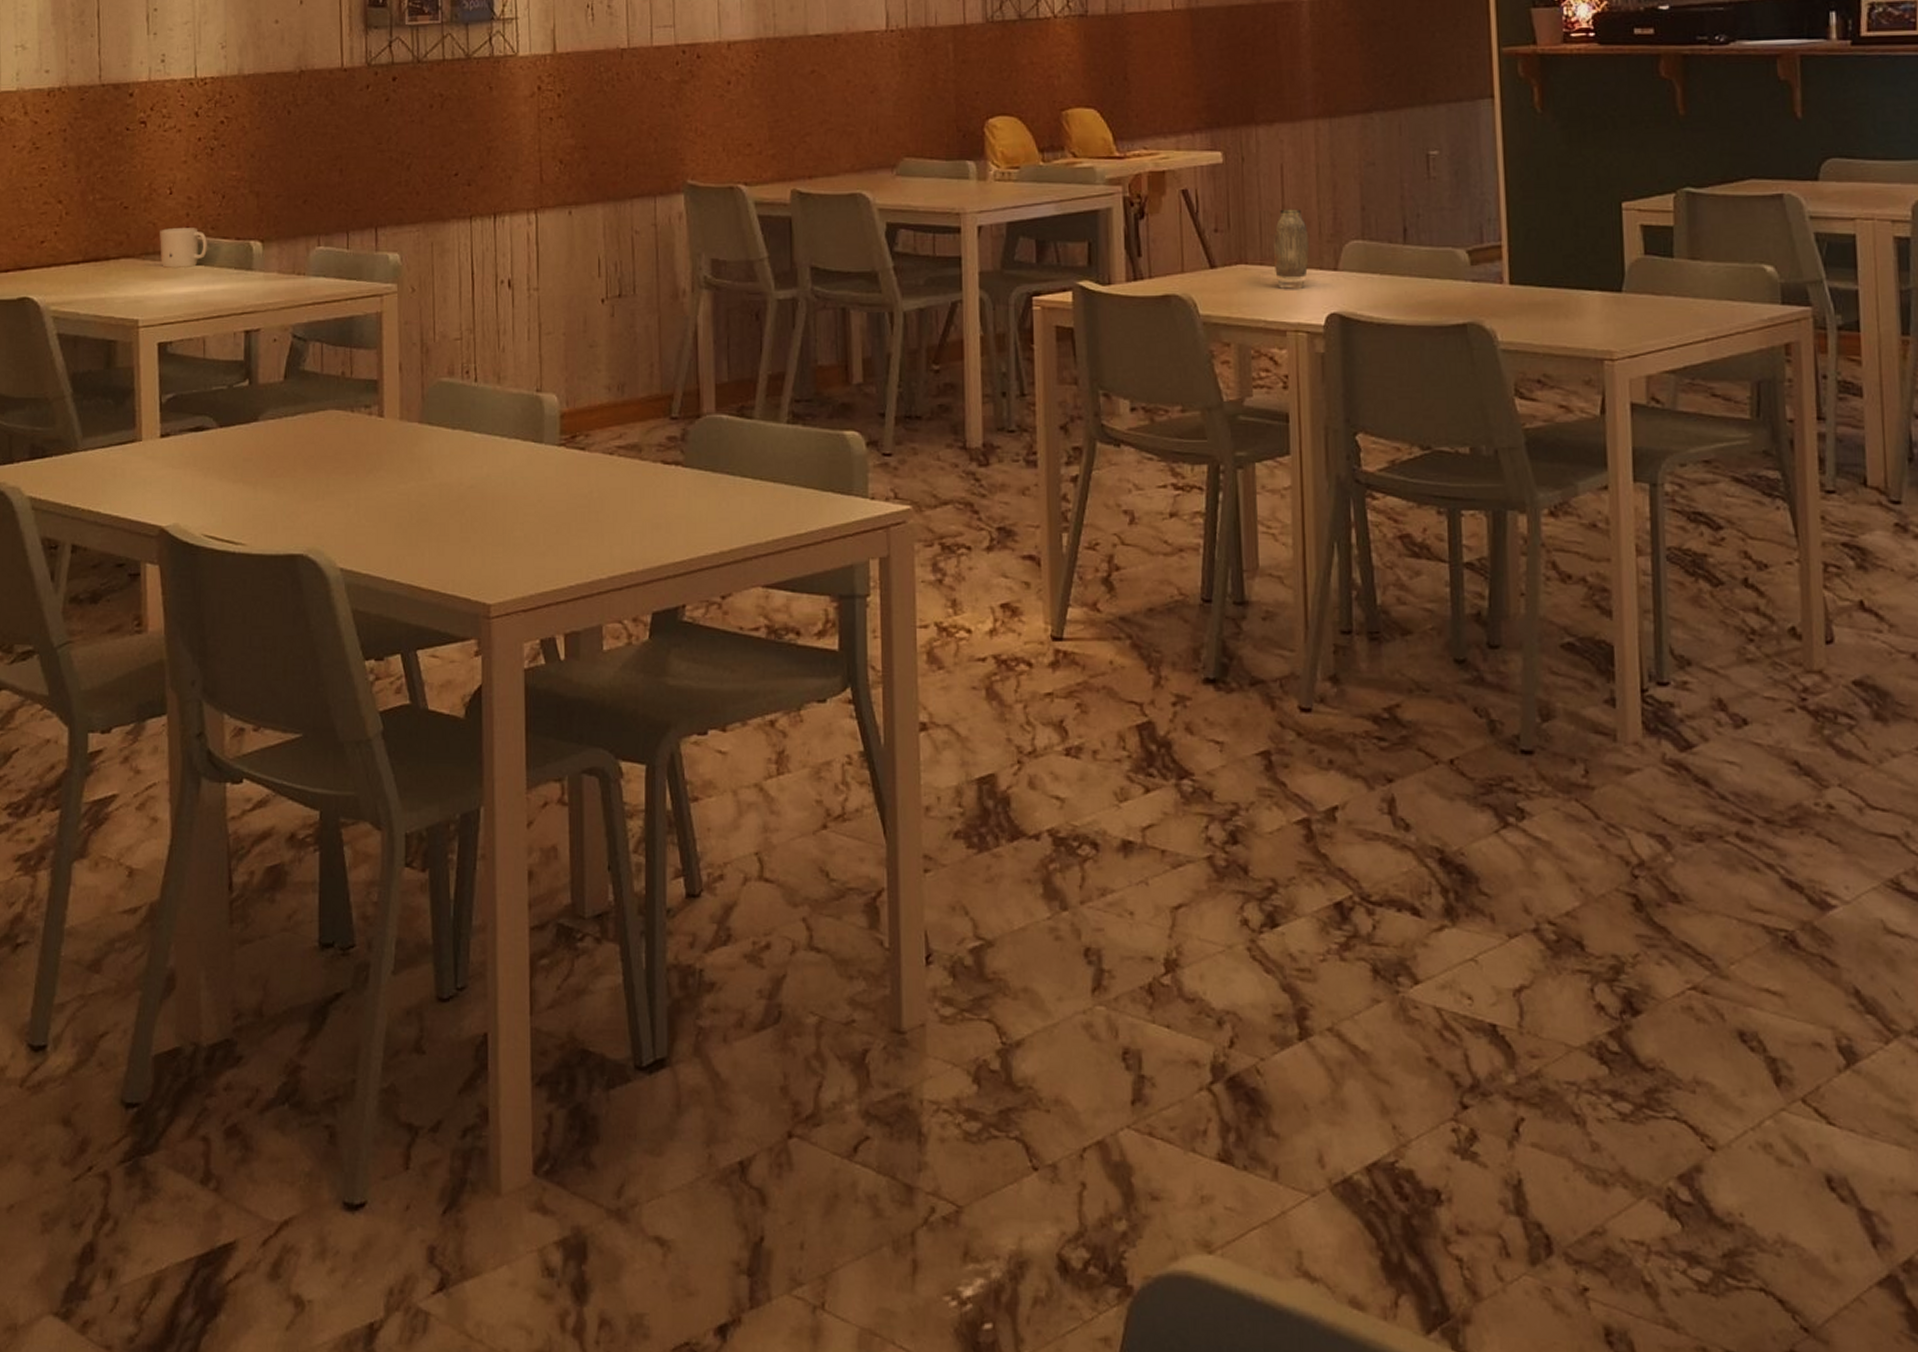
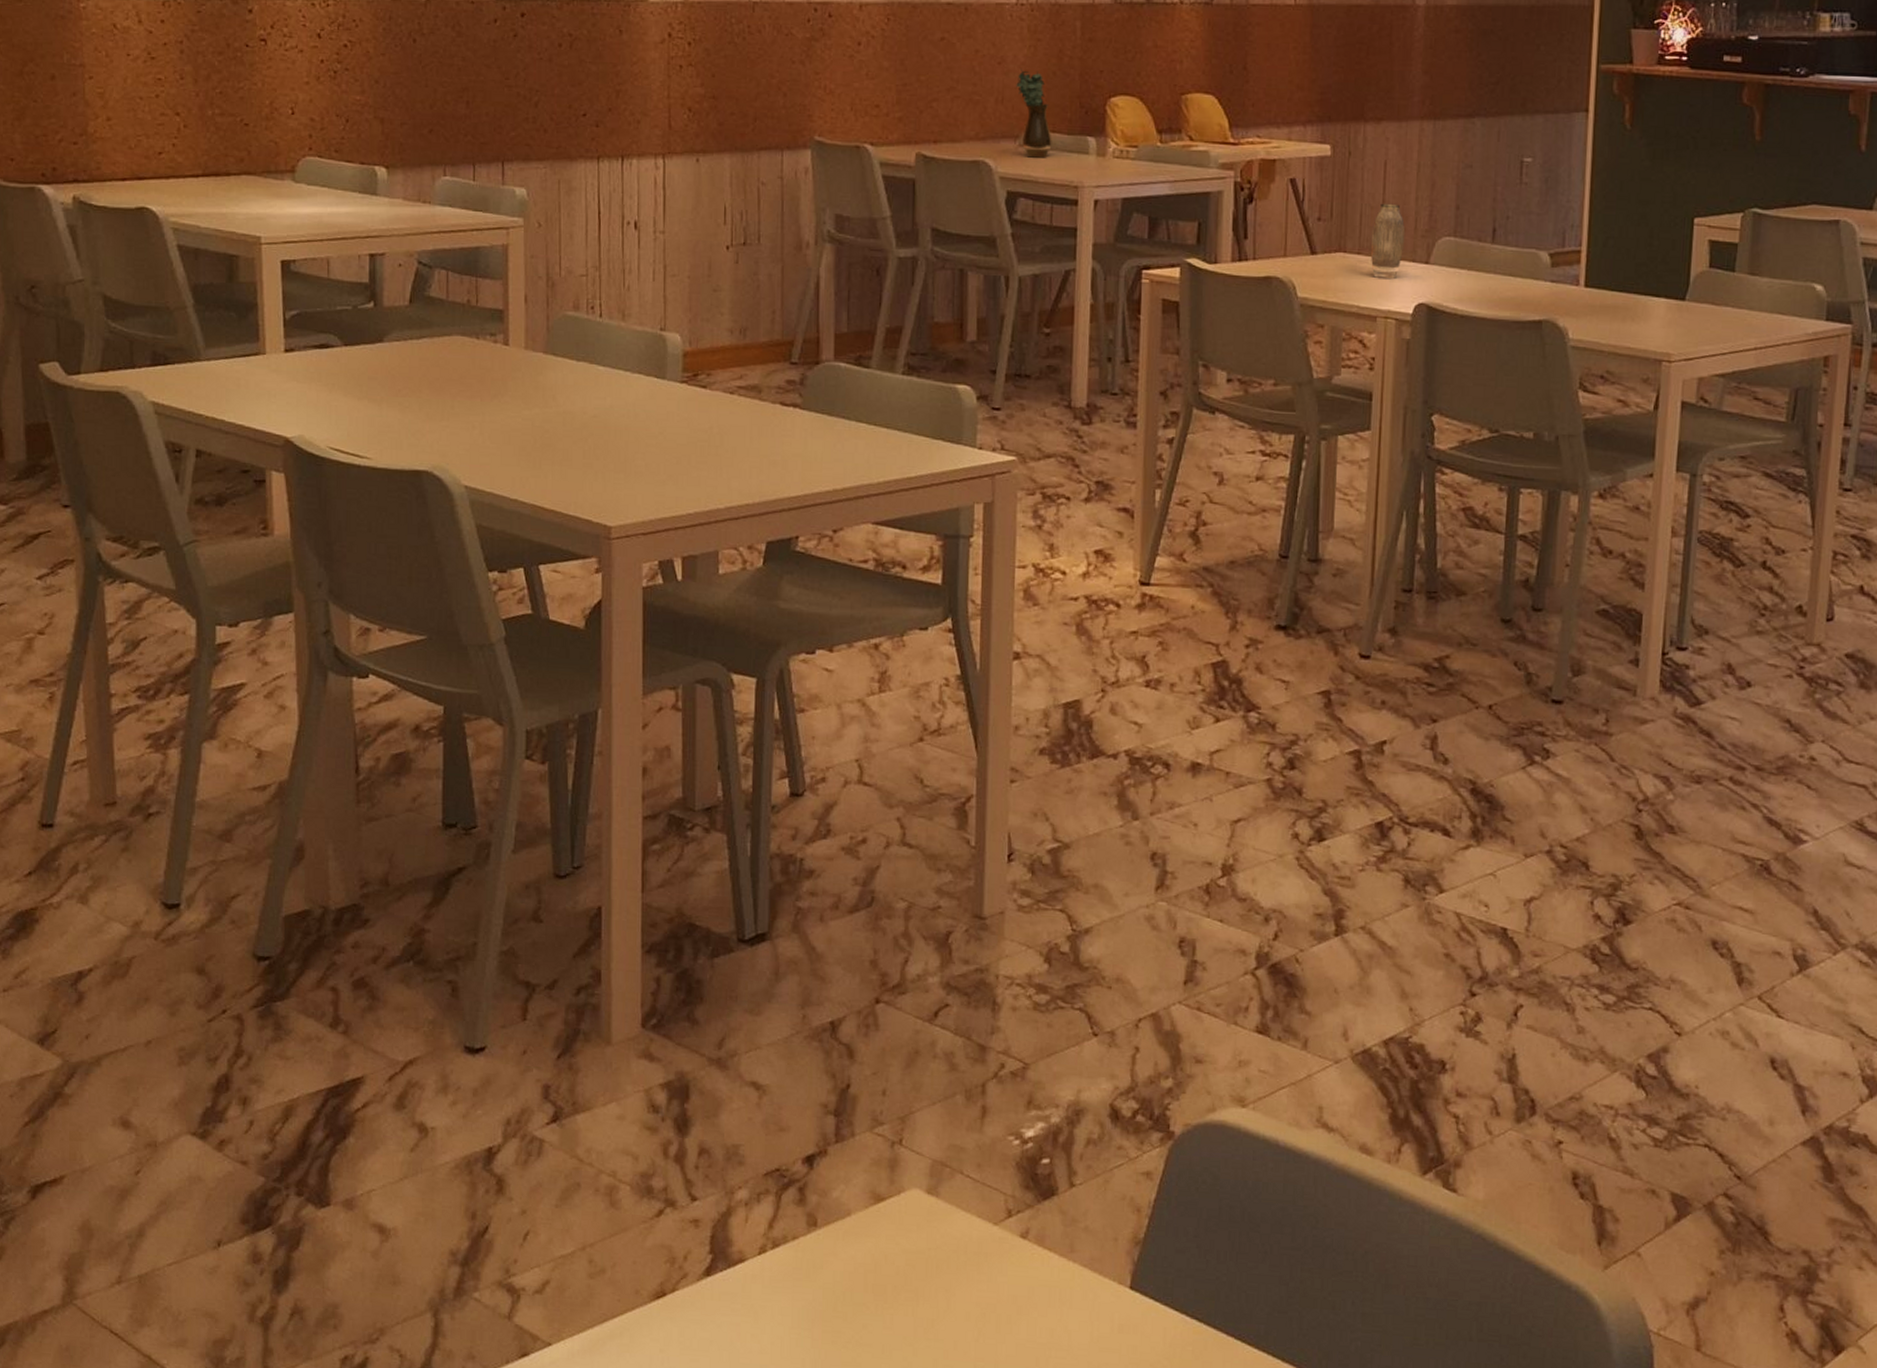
mug: present [159,228,208,269] -> none [281,148,332,189]
vase: none [890,96,931,187] -> present [1016,69,1052,158]

